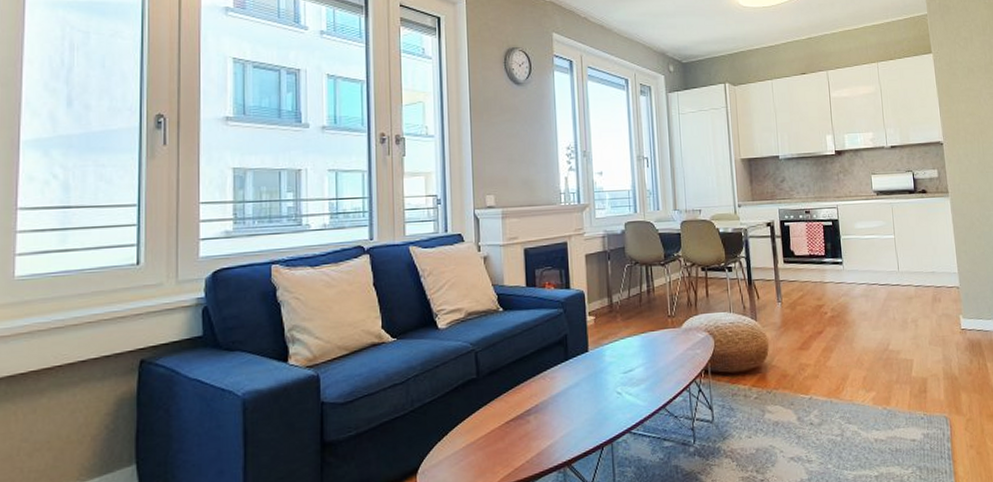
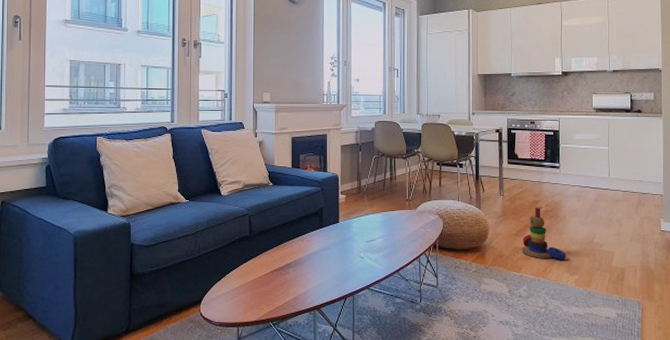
stacking toy: none [808,312,860,376] -> present [522,207,567,260]

